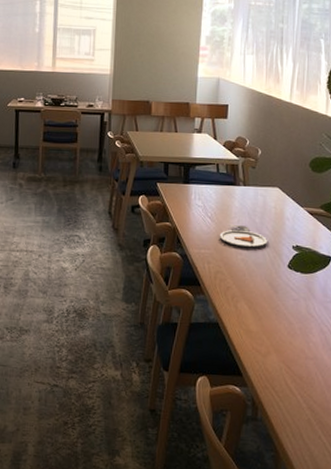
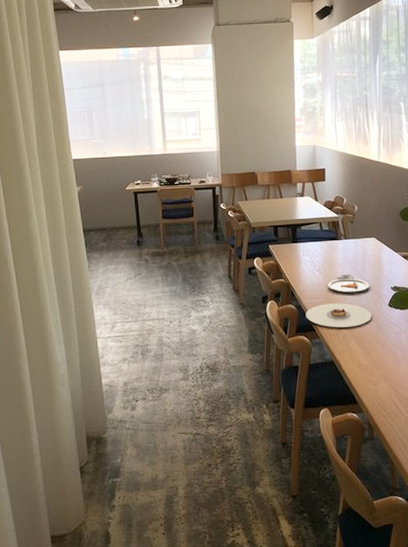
plate: none [191,256,268,286] -> present [305,303,372,328]

